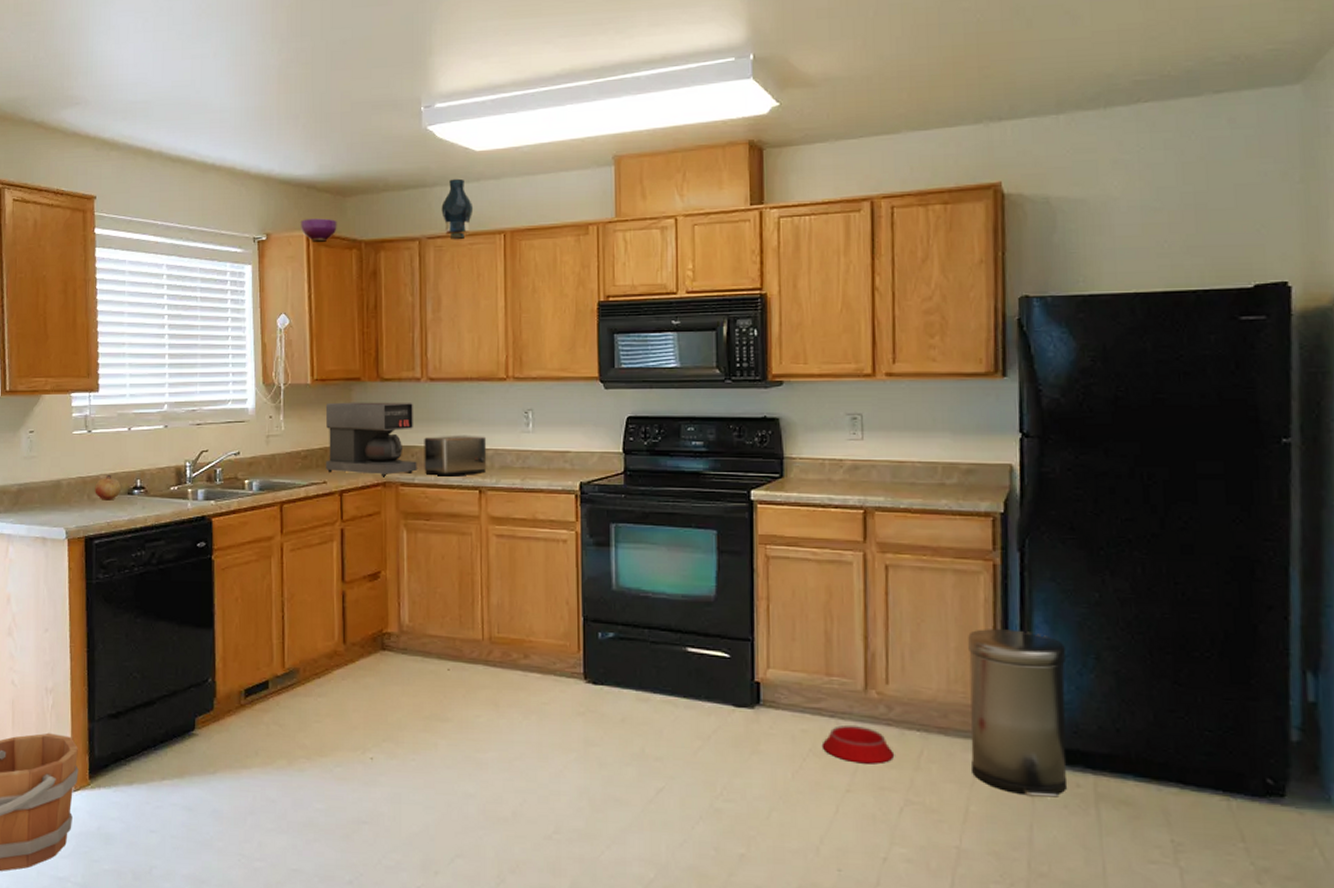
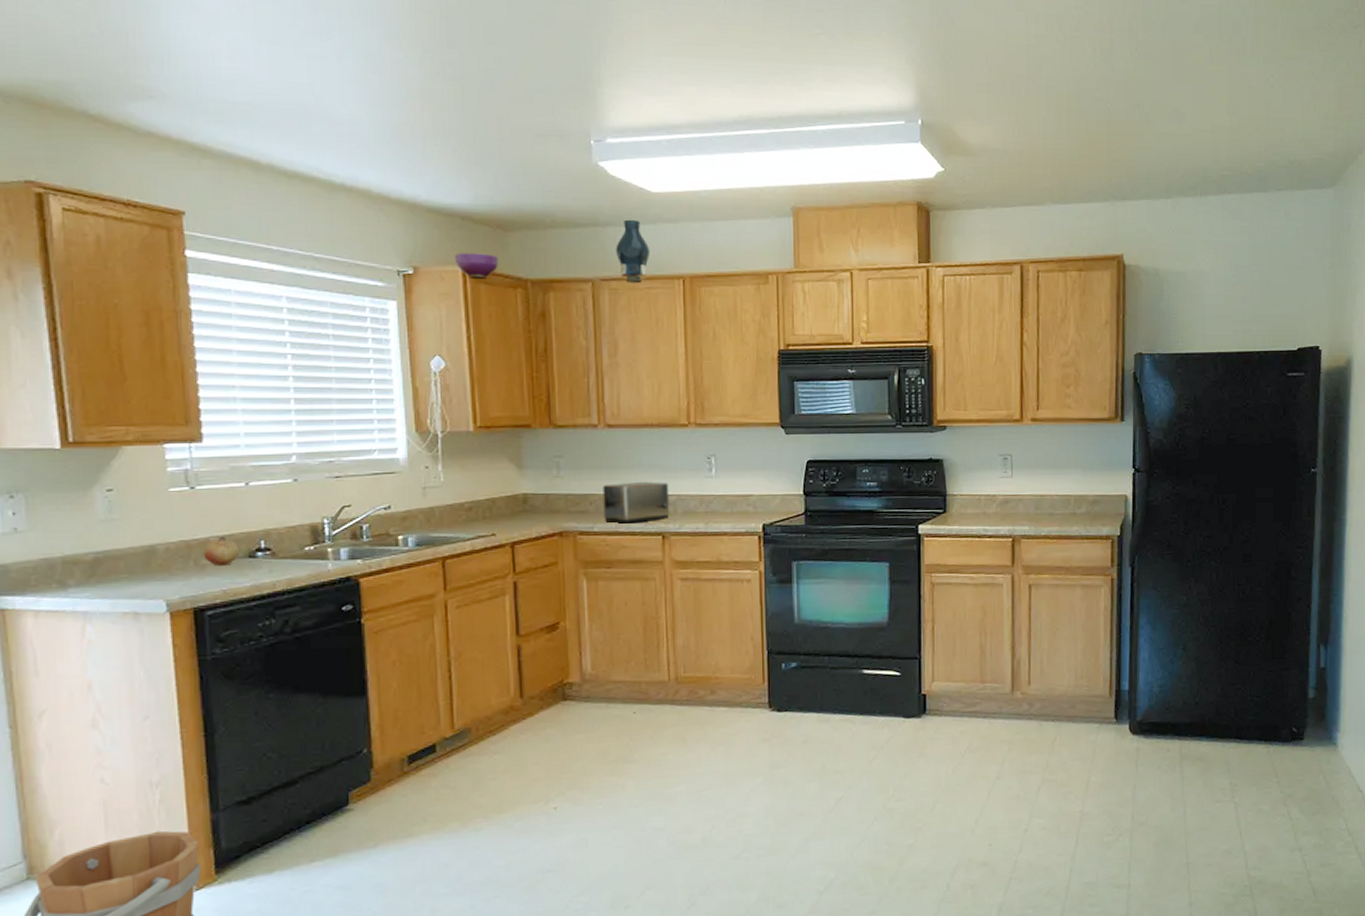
coffee maker: present [325,402,417,477] -> none [491,449,596,527]
pet bowl: present [823,725,893,764] -> none [978,723,1033,754]
pedal bin: present [968,629,1067,799] -> none [1092,631,1163,764]

